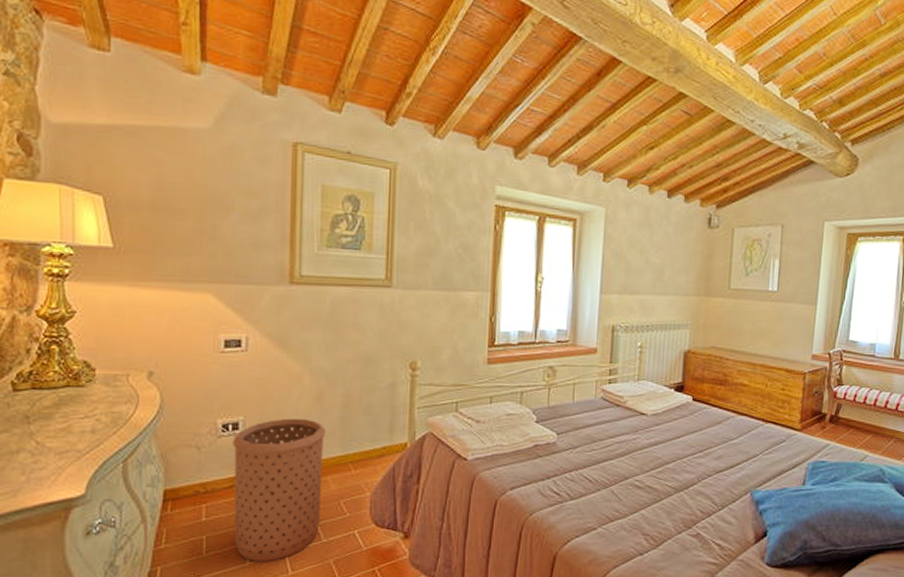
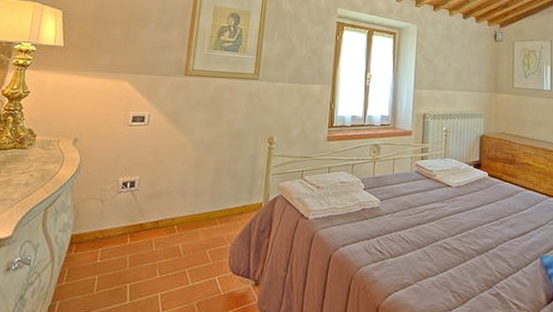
laundry basket: present [233,418,327,561] -> none [120,179,201,301]

